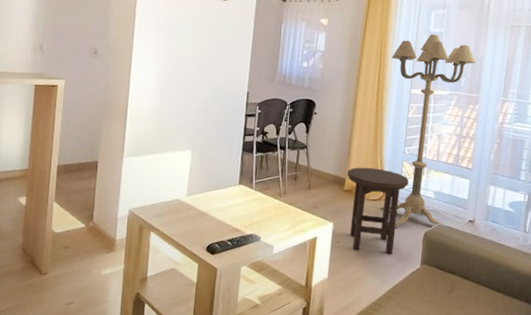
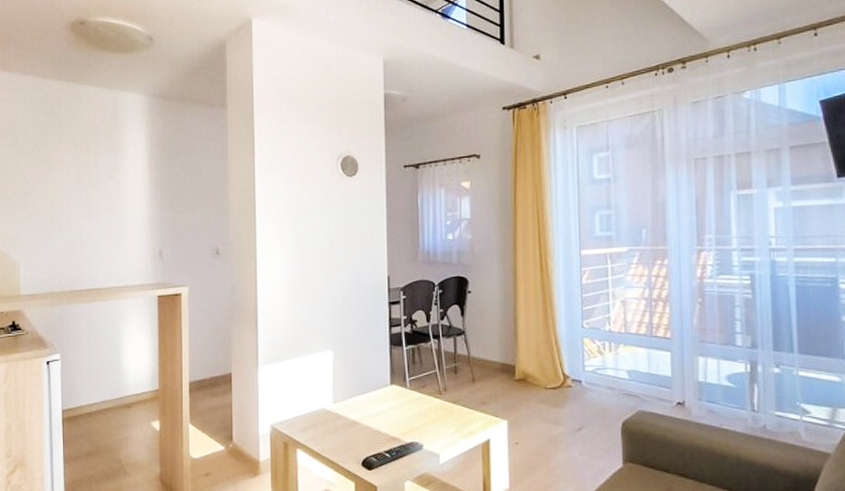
stool: present [347,167,409,254] -> none [517,349,594,453]
floor lamp: present [380,34,476,229] -> none [552,181,657,421]

